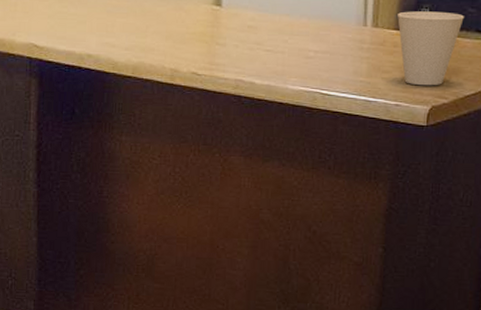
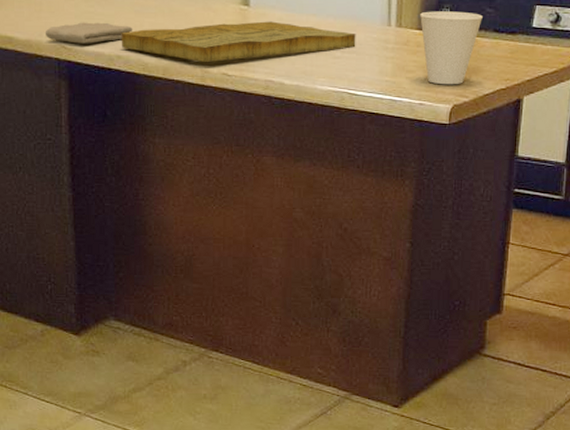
washcloth: none [19,22,105,43] -> present [46,22,133,44]
cutting board: none [92,21,330,62] -> present [121,21,356,63]

